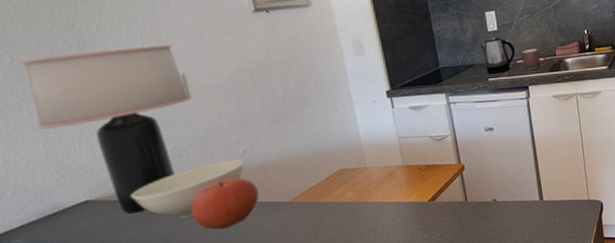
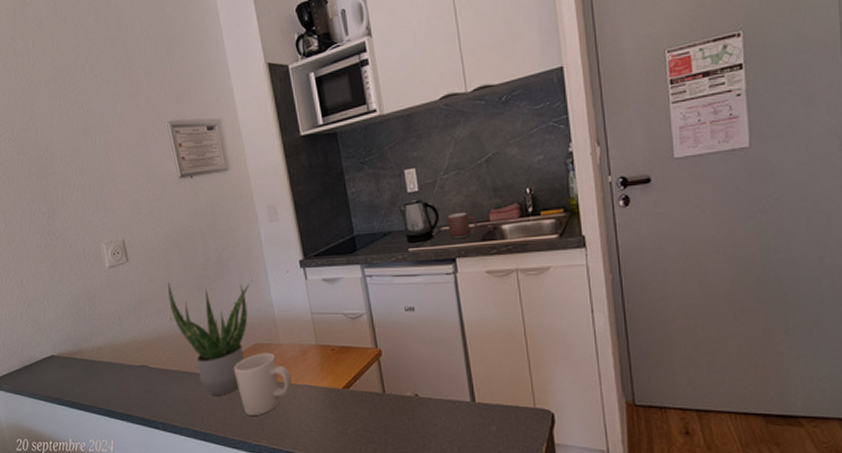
table lamp: present [20,45,191,214] -> none [11,212,129,371]
bowl: present [130,159,245,220] -> none [82,326,171,382]
fruit: present [190,177,259,230] -> none [127,344,183,395]
potted plant: none [240,113,335,222] -> present [168,282,250,396]
mug: none [318,176,379,236] -> present [234,352,292,415]

